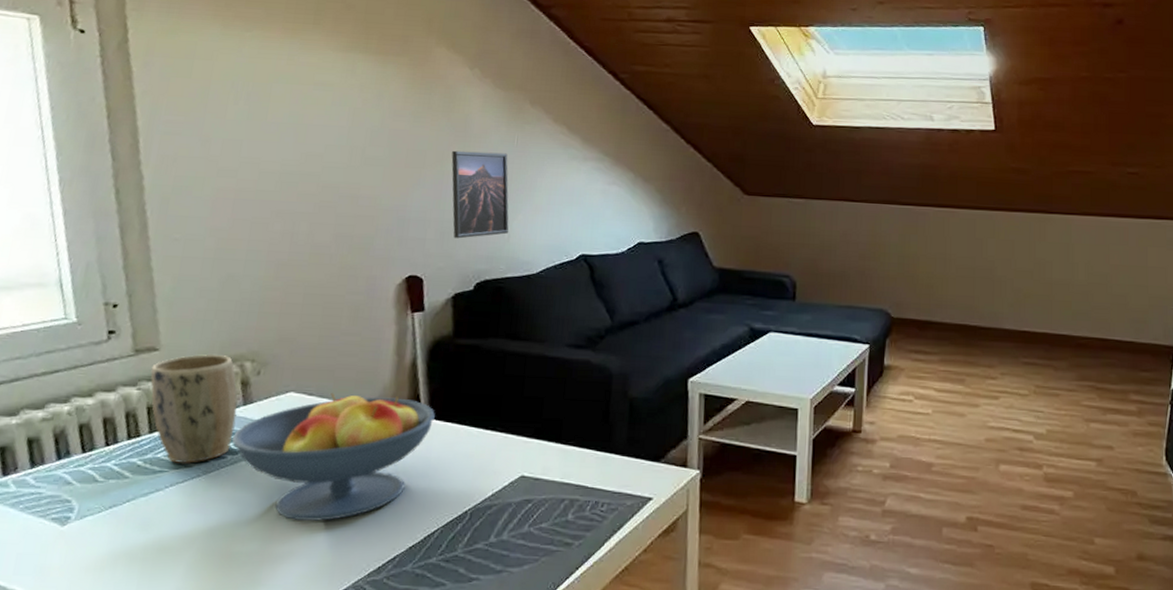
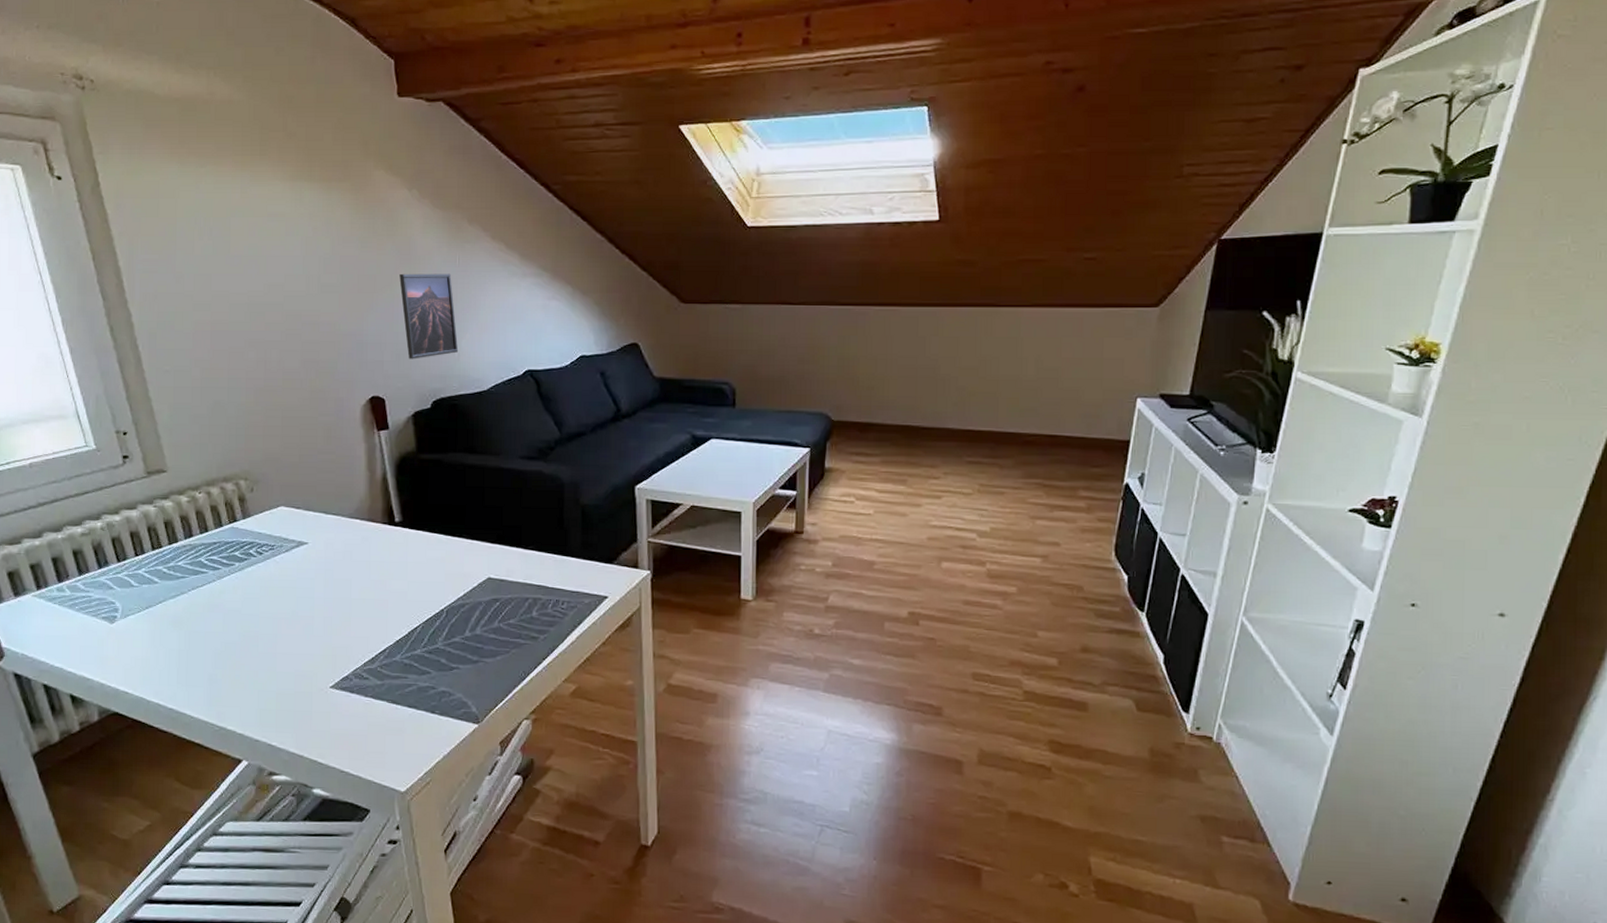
plant pot: present [150,354,238,463] -> none [162,475,238,570]
fruit bowl: present [231,392,435,521] -> none [237,506,407,619]

